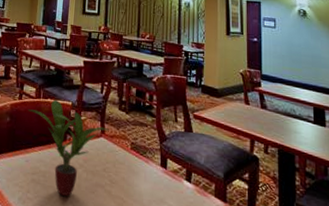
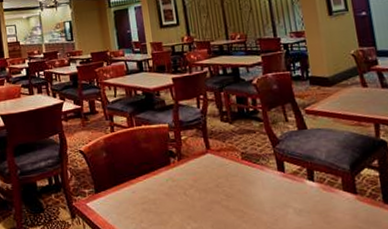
potted plant: present [27,99,109,196] -> none [122,124,215,219]

